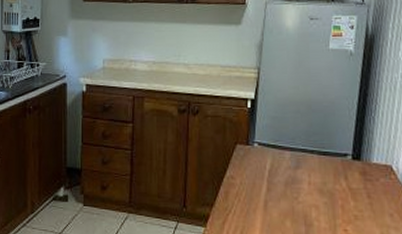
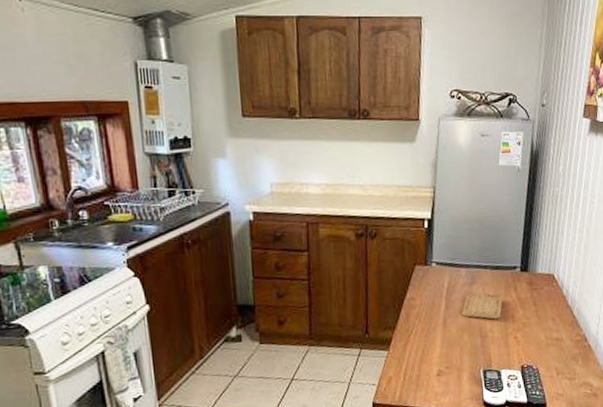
chopping board: none [285,176,331,208] -> present [462,291,503,319]

